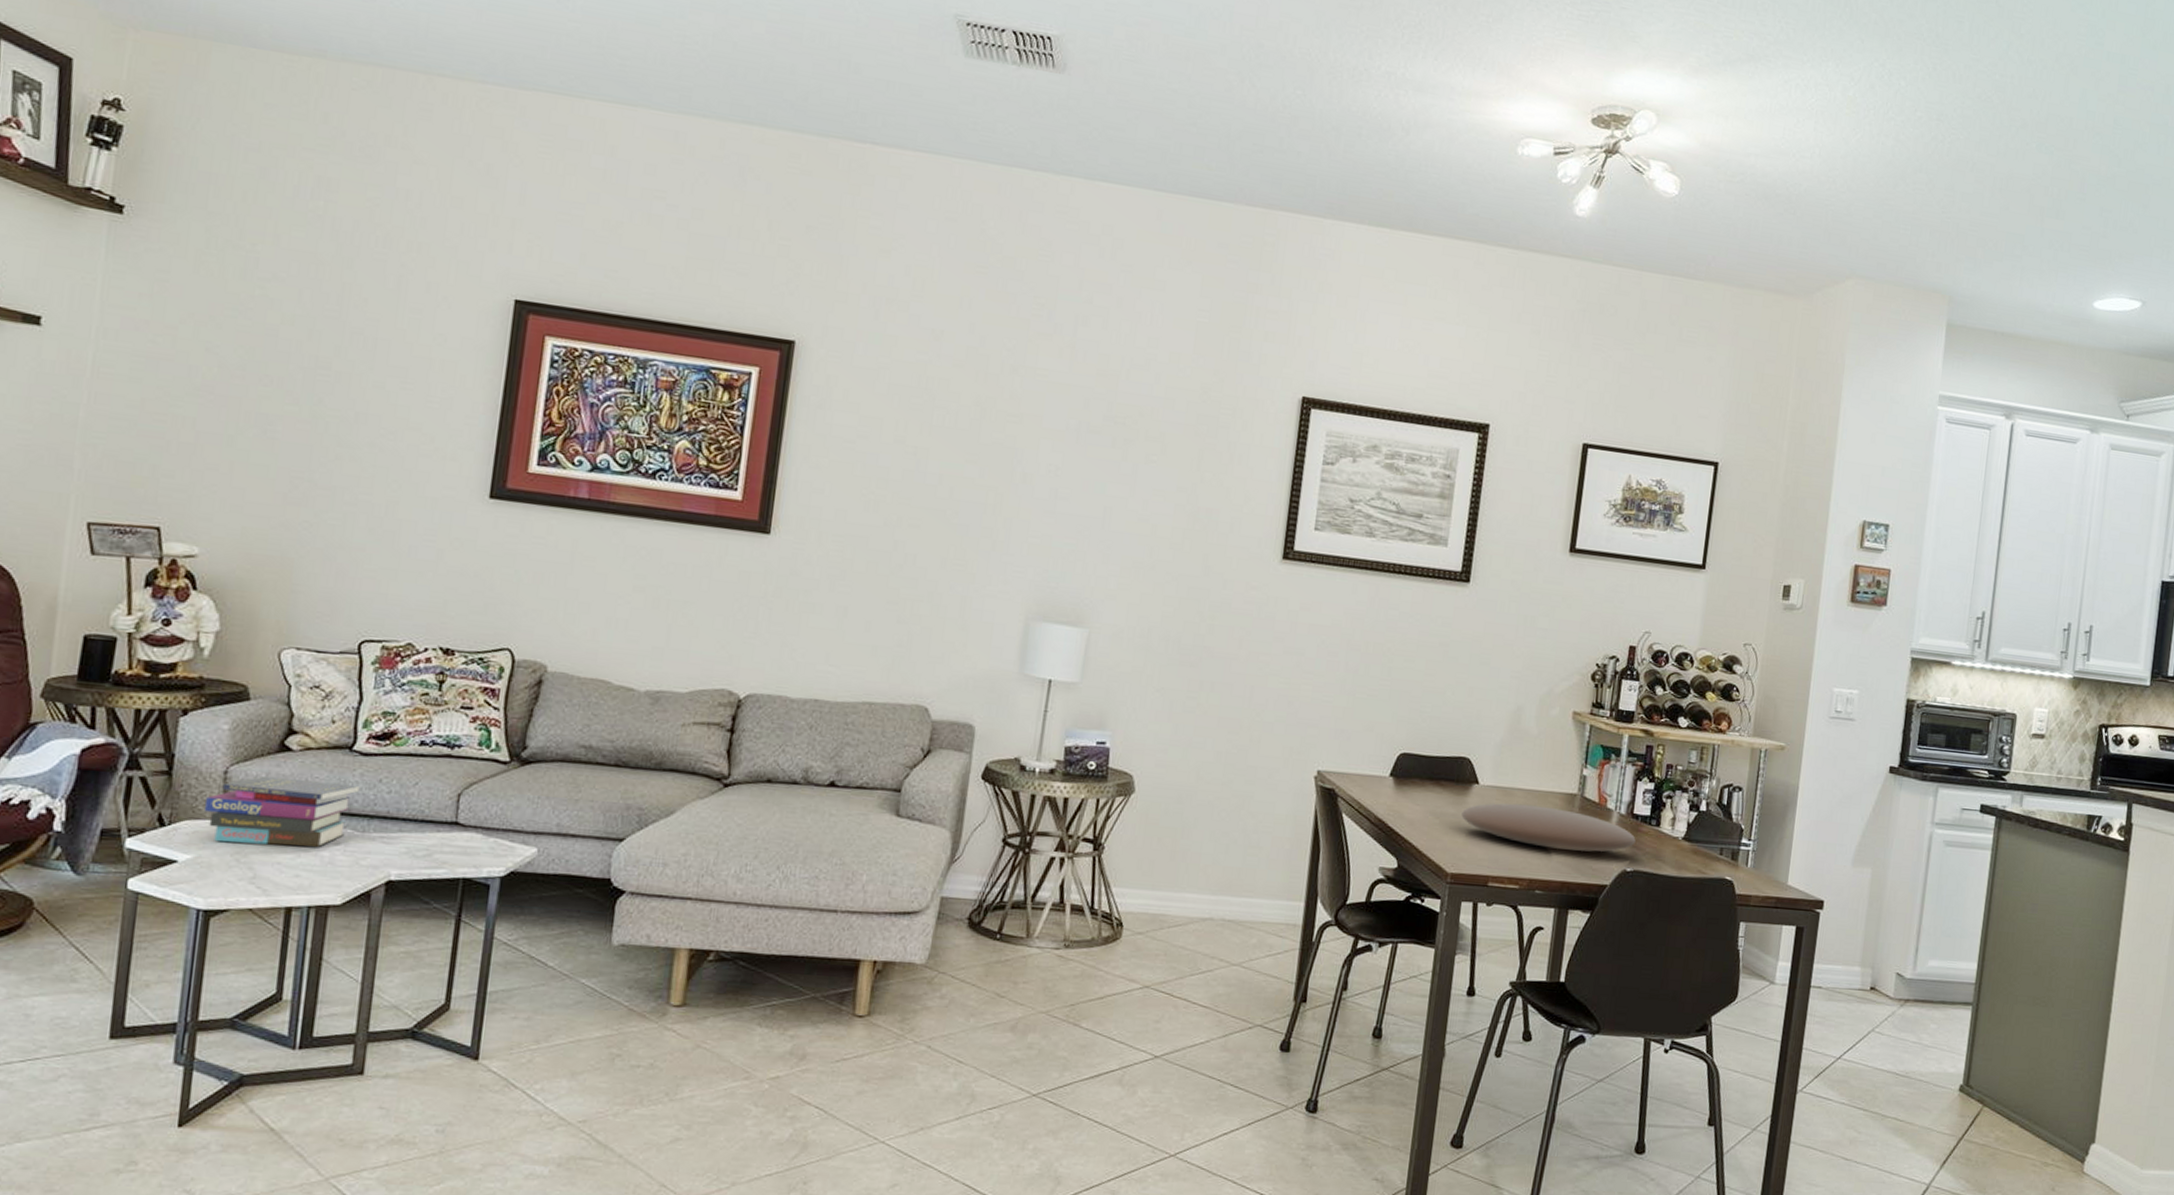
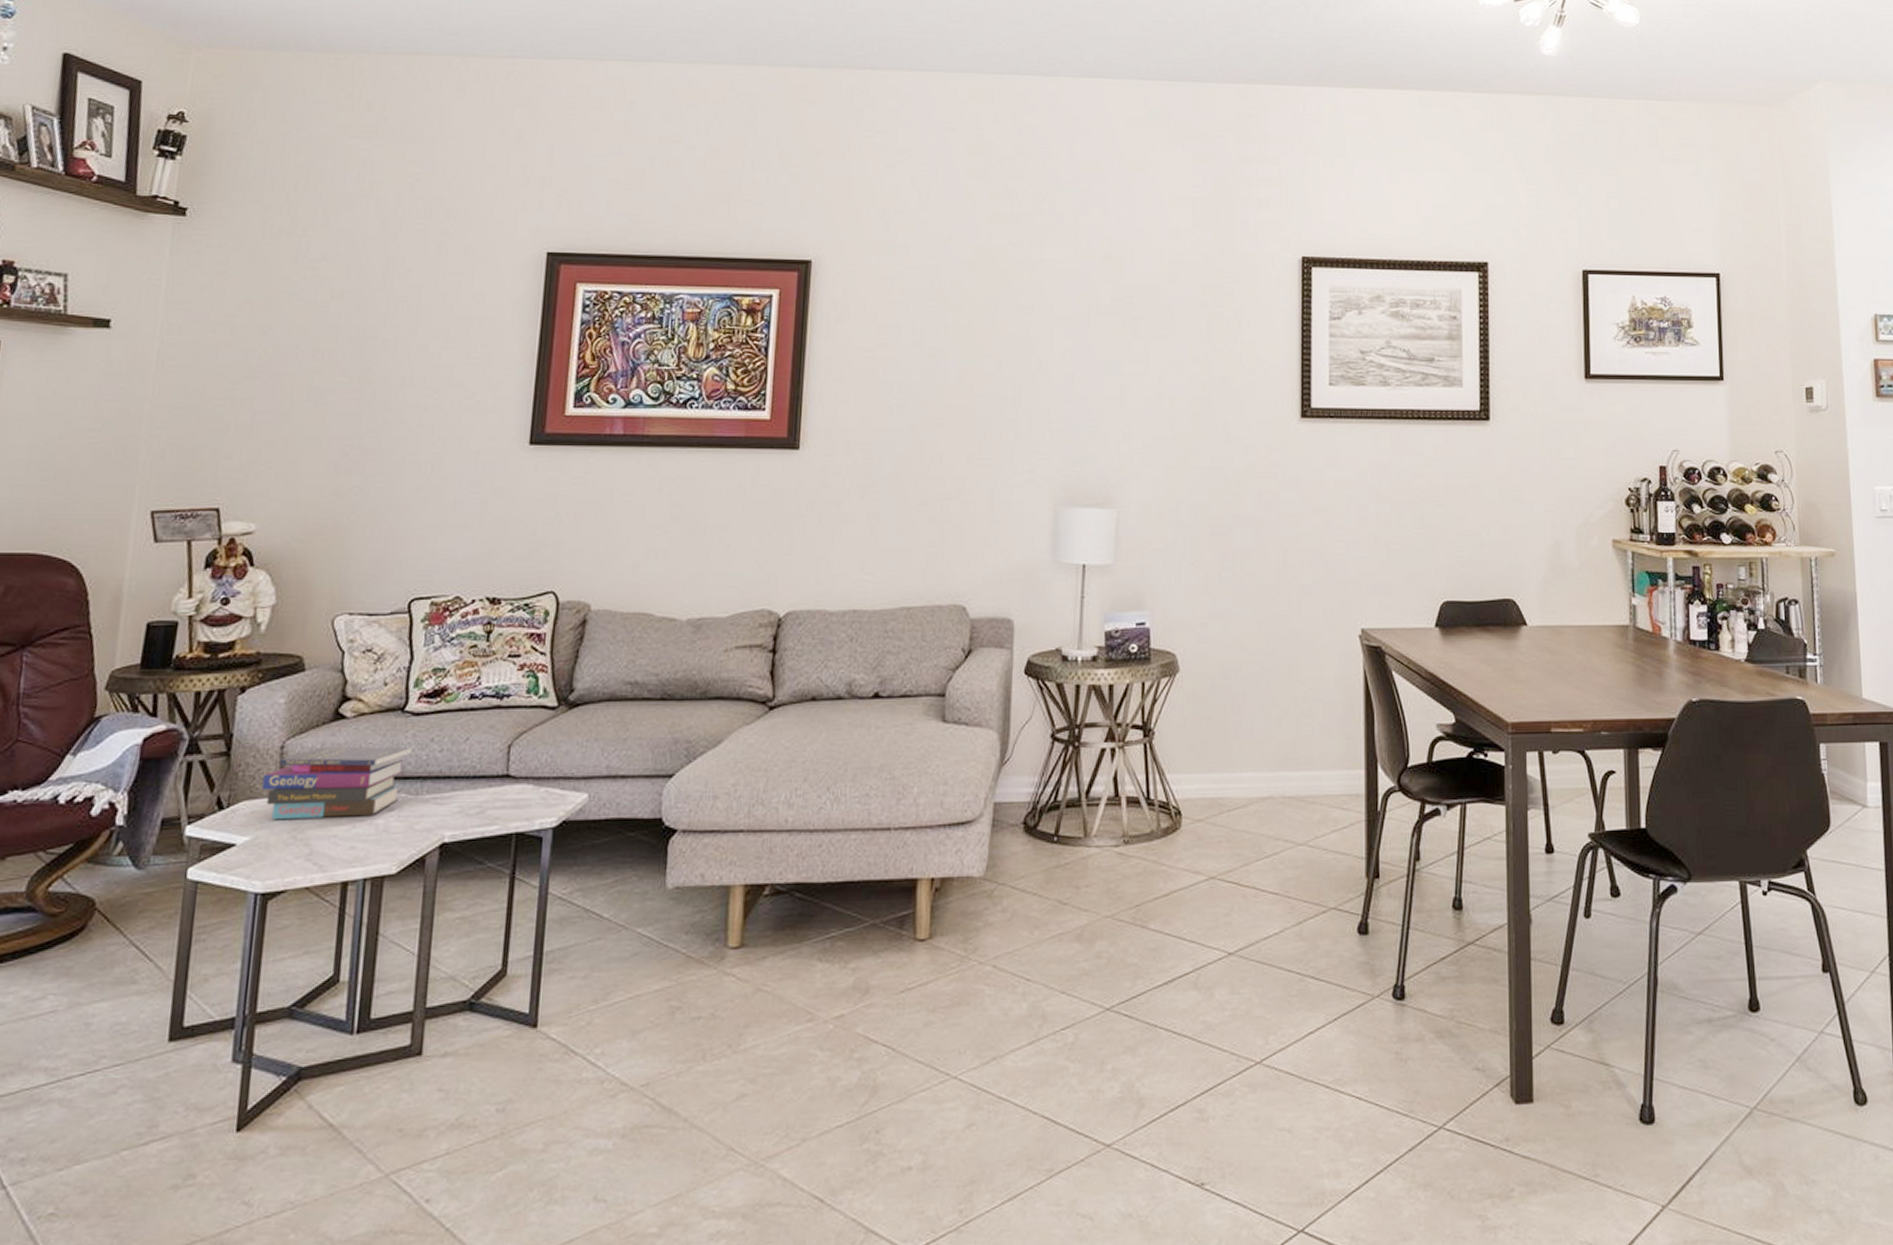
placemat: present [1461,803,1636,852] -> none [1514,641,1697,685]

